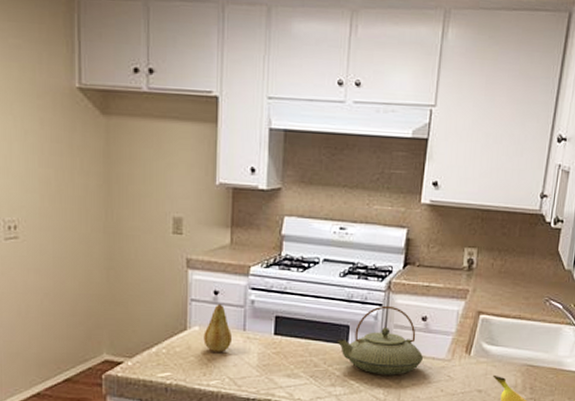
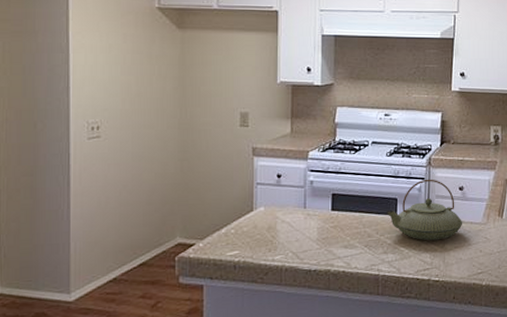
fruit: present [203,304,232,352] -> none [268,185,293,230]

